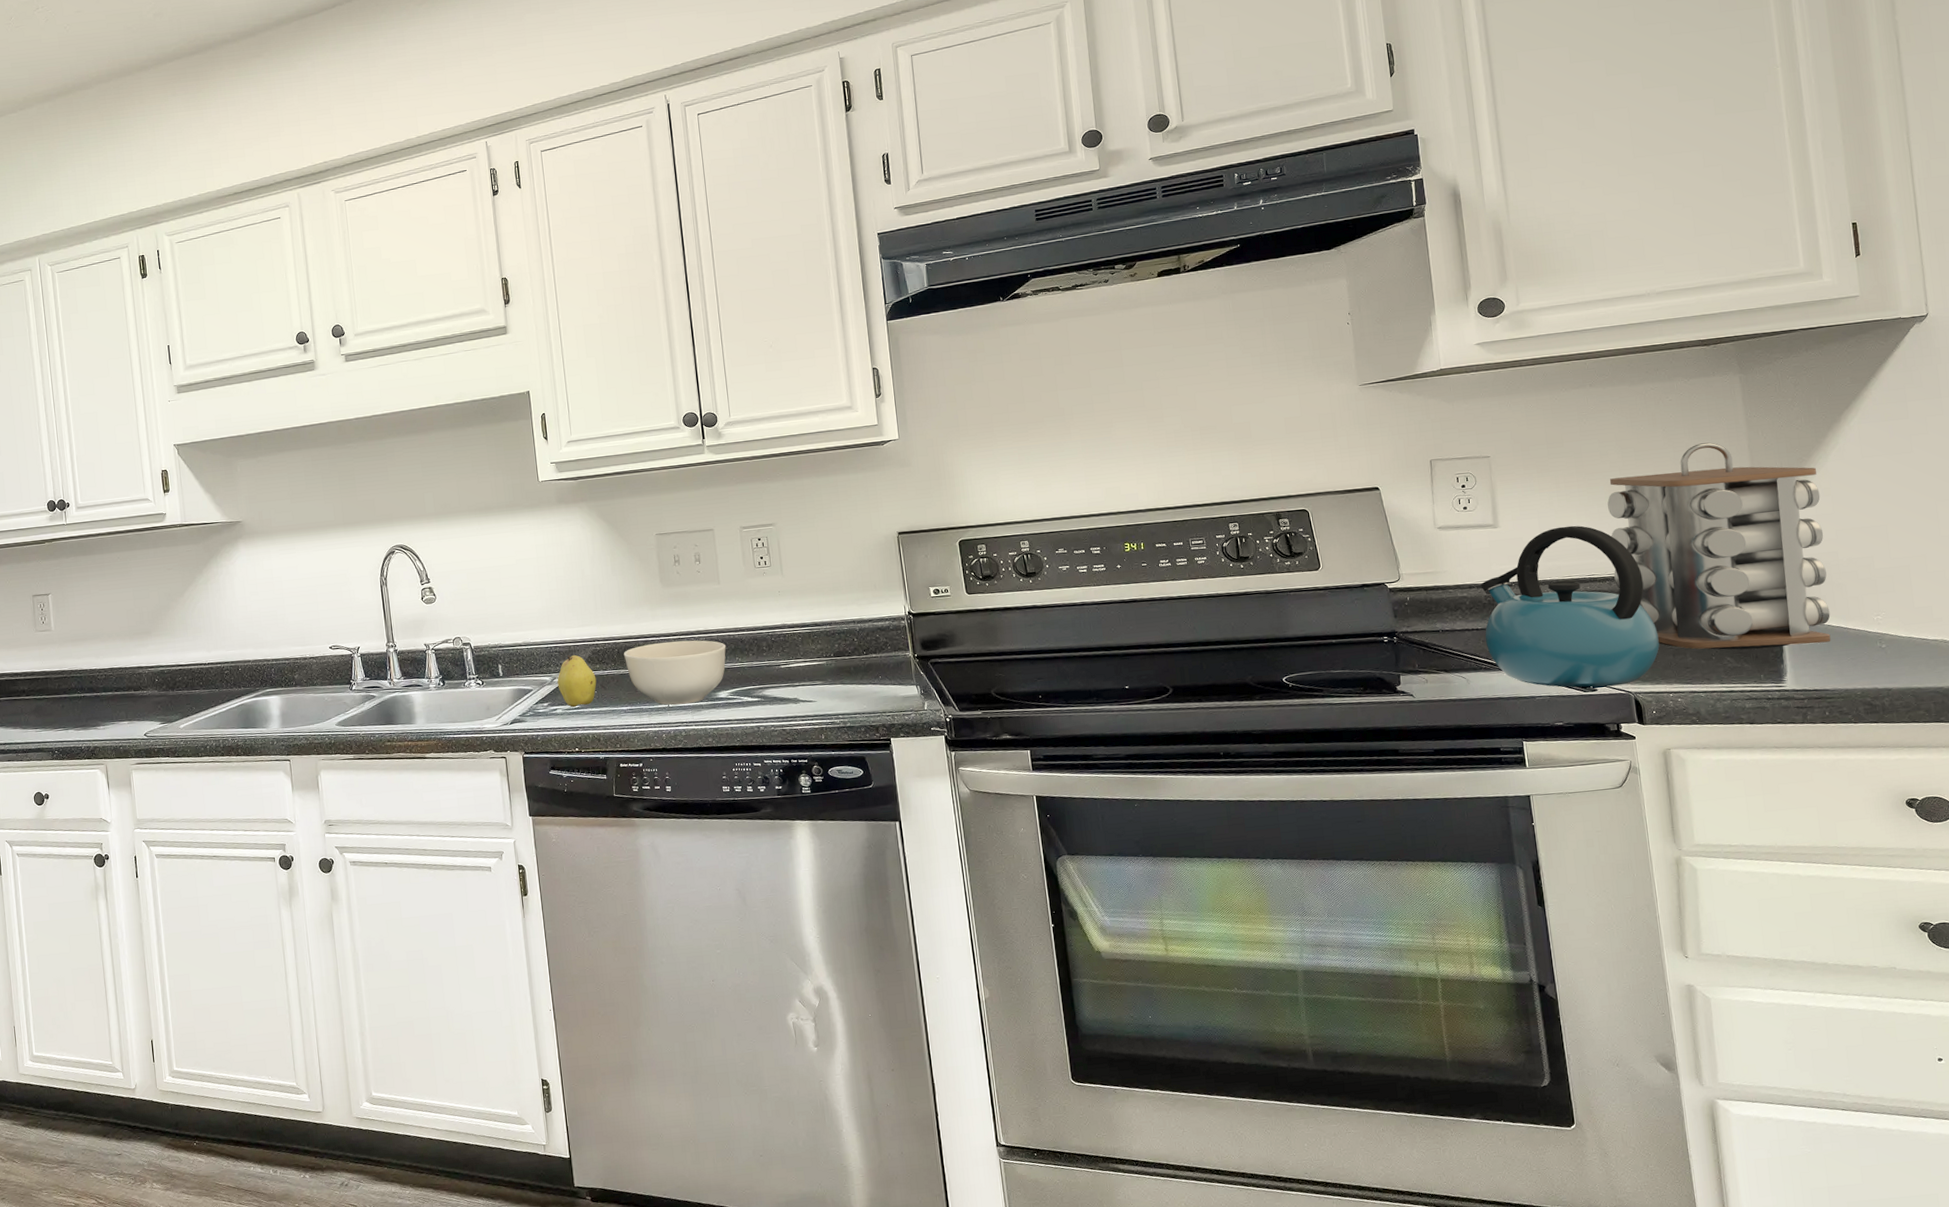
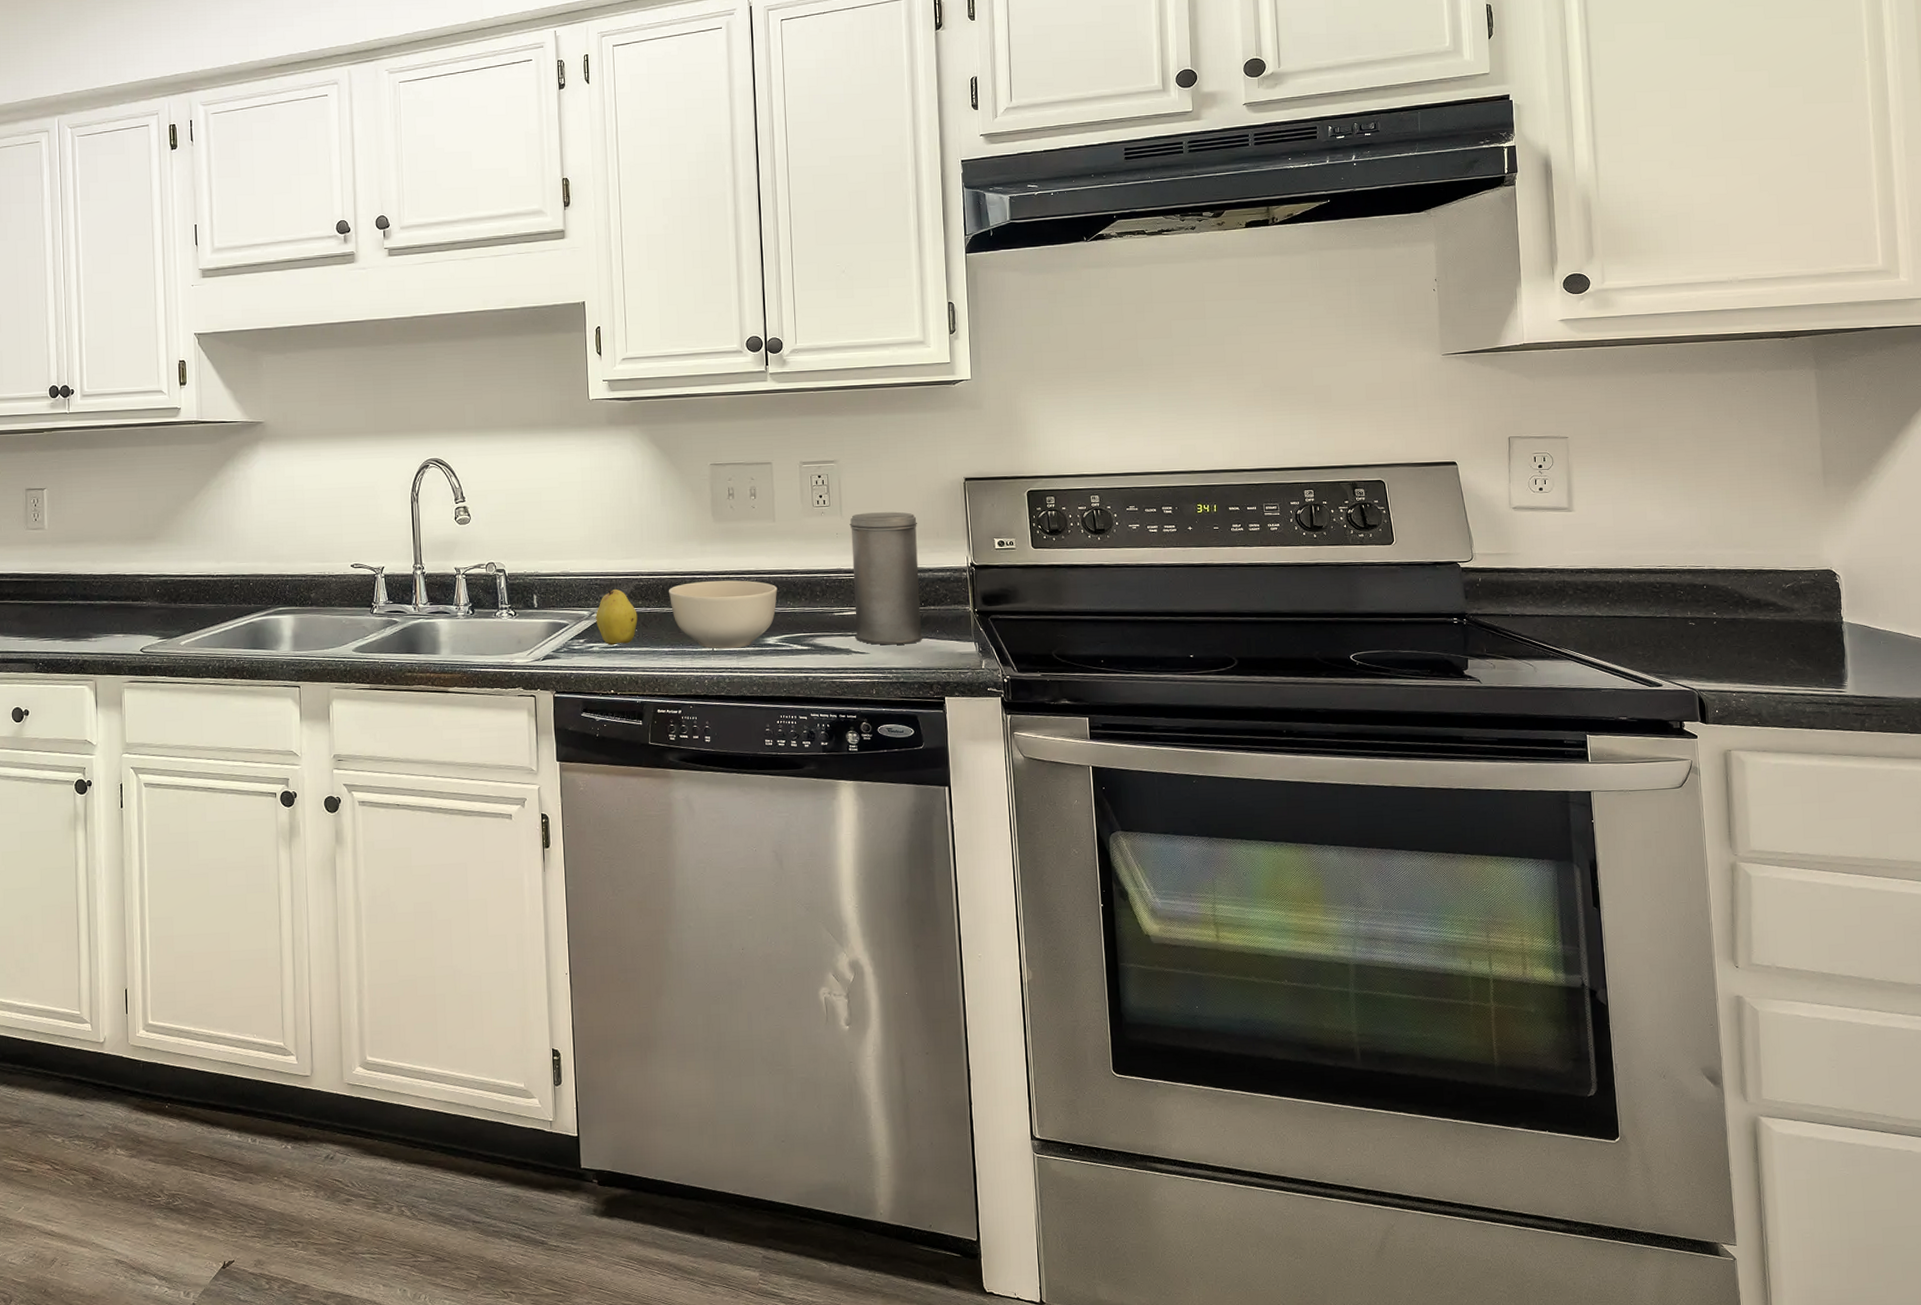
canister: none [790,567,867,693] -> present [849,511,923,645]
kettle: present [1481,525,1659,688] -> none [1552,514,1725,683]
spice rack: present [1607,442,1831,650] -> none [1681,437,1892,652]

